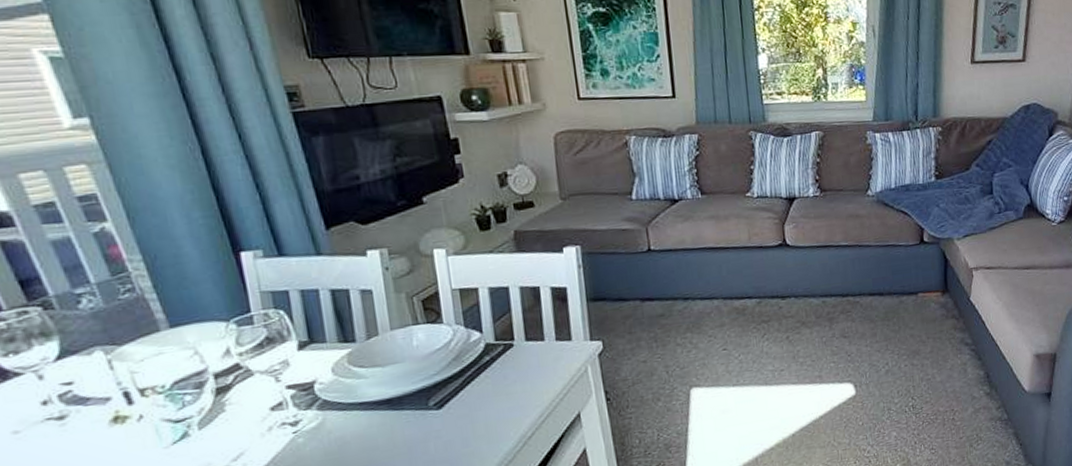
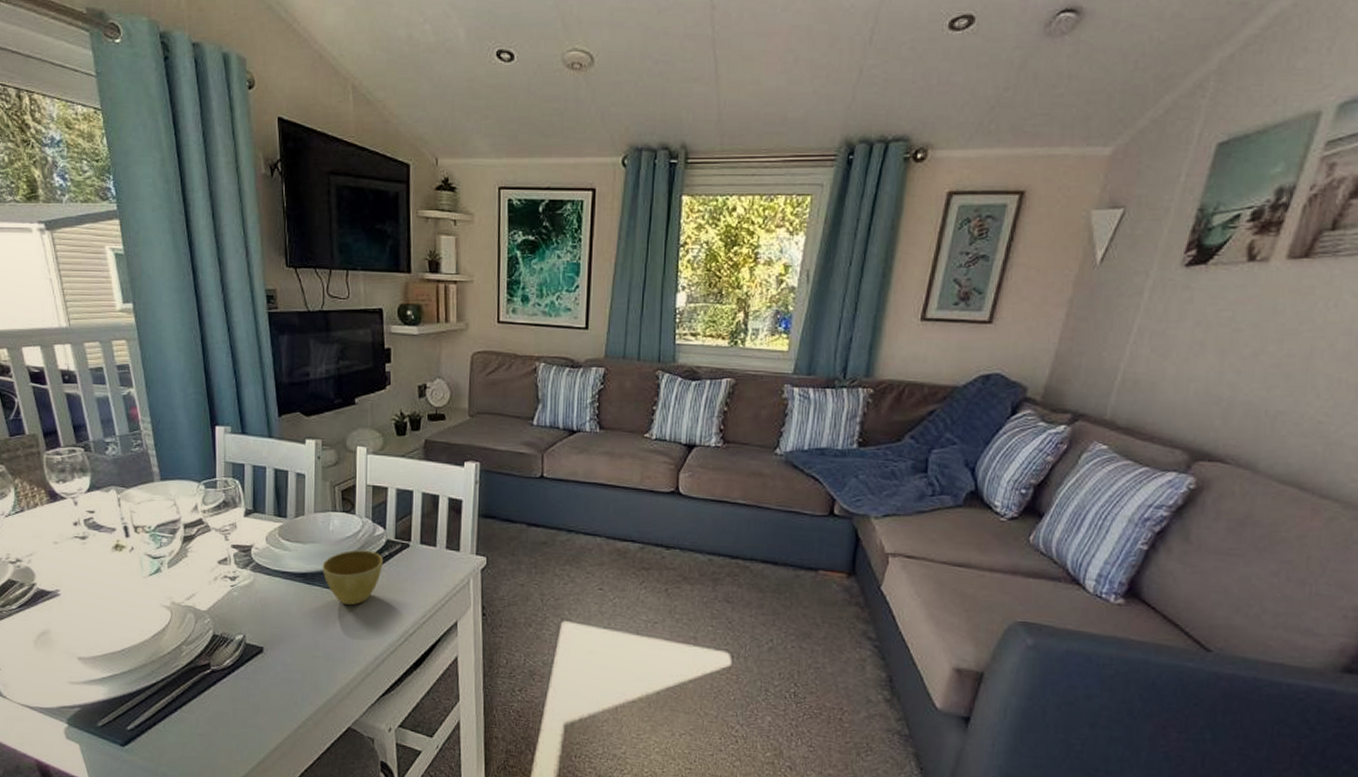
flower pot: none [410,359,485,423] -> present [322,550,383,605]

